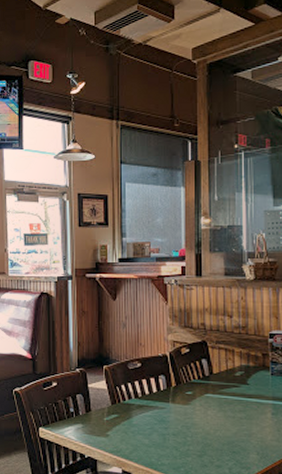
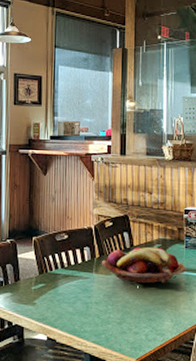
fruit basket: none [177,375,273,419] -> present [101,247,186,289]

